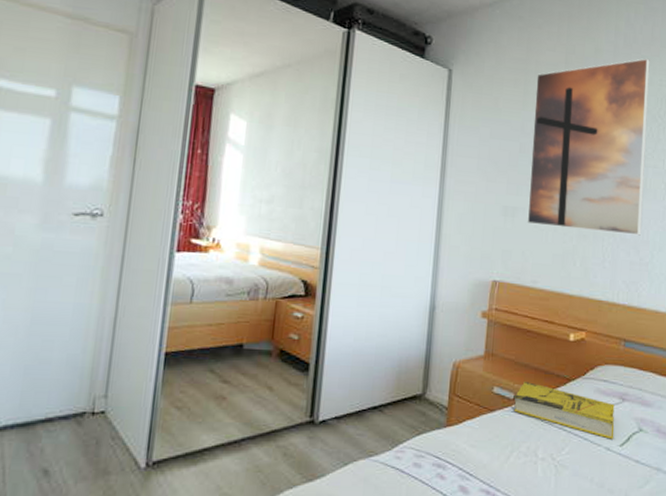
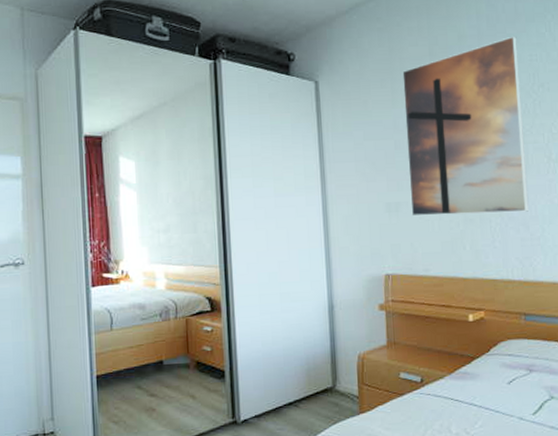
book: present [513,382,615,439] -> none [420,364,526,409]

